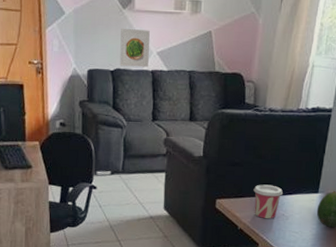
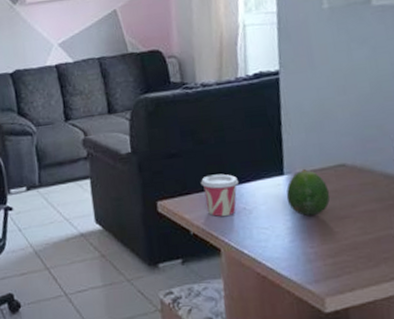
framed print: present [120,28,150,68] -> none [14,22,51,67]

